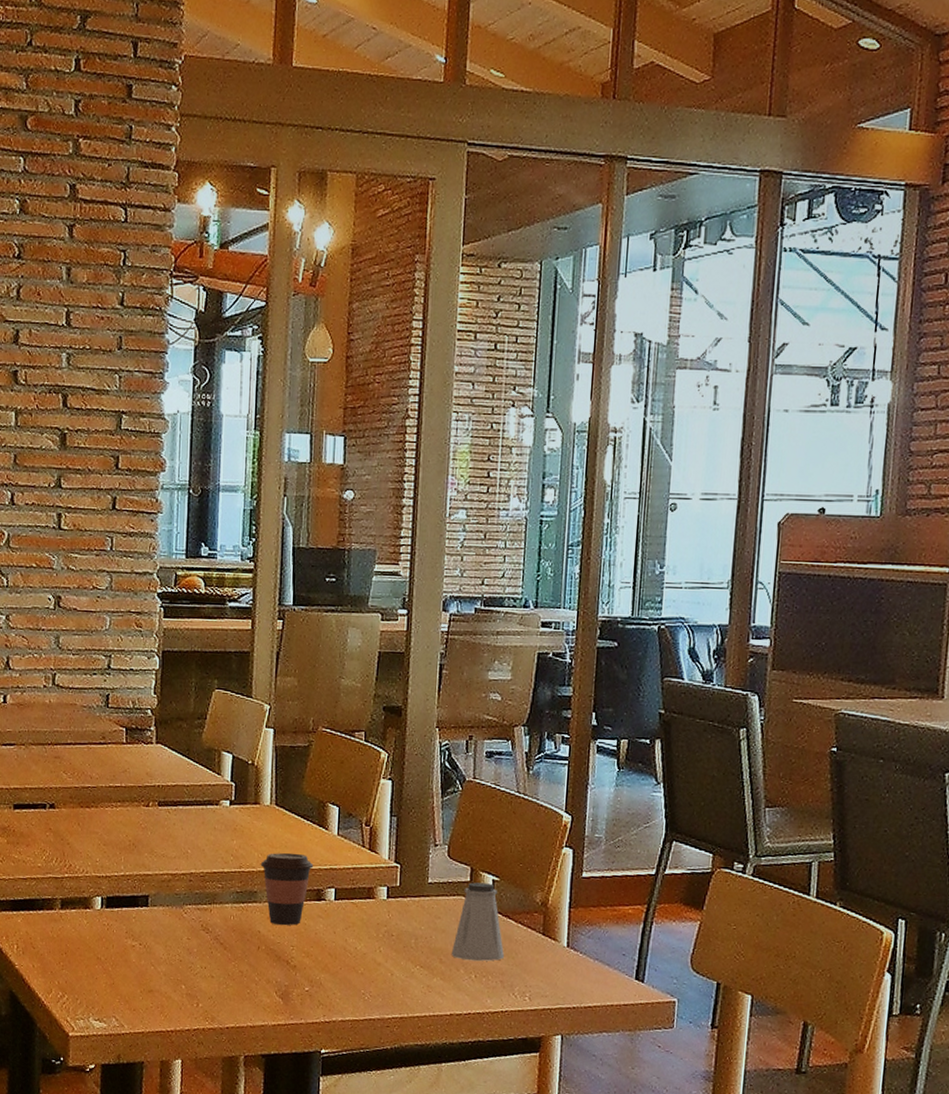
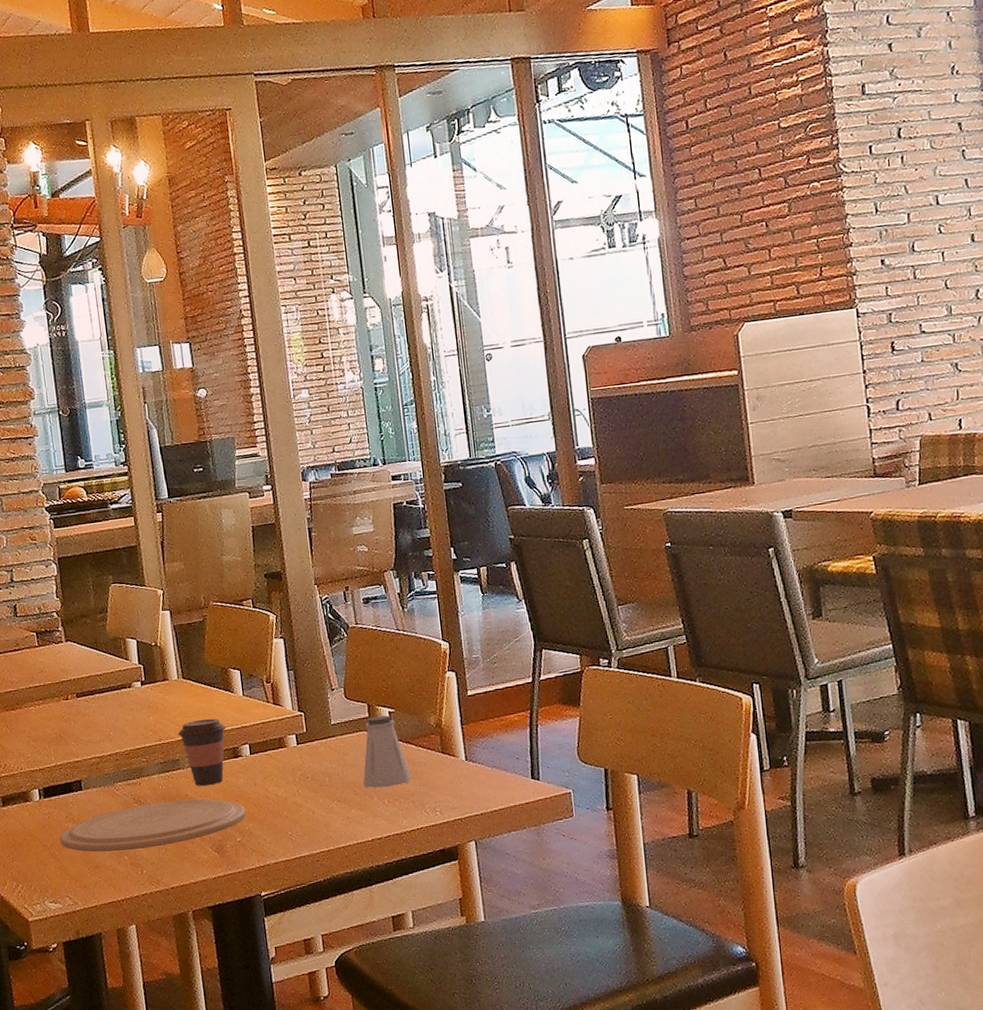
plate: none [116,933,319,982] -> present [60,799,246,853]

